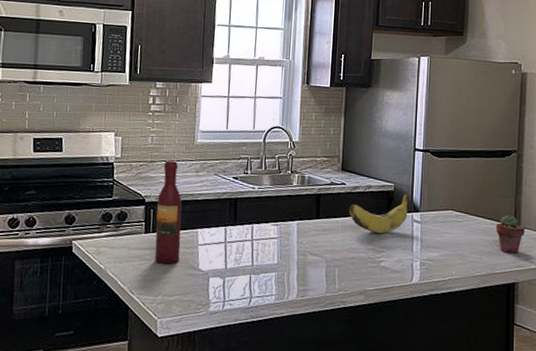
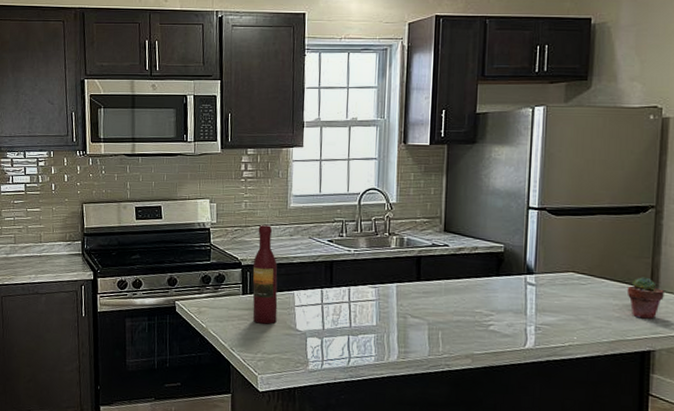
banana: present [349,193,410,234] -> none [453,255,523,297]

